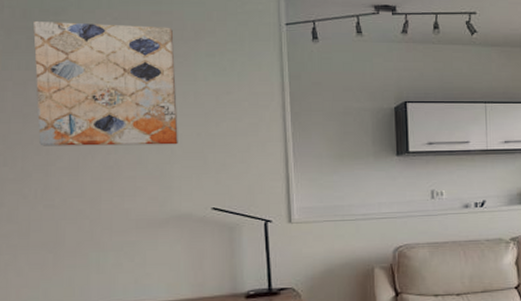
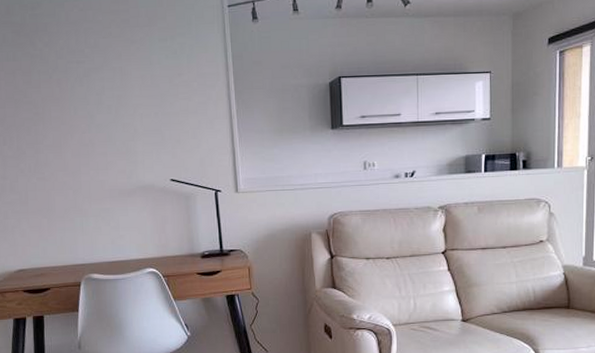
wall art: present [33,21,178,146] -> none [16,15,139,128]

